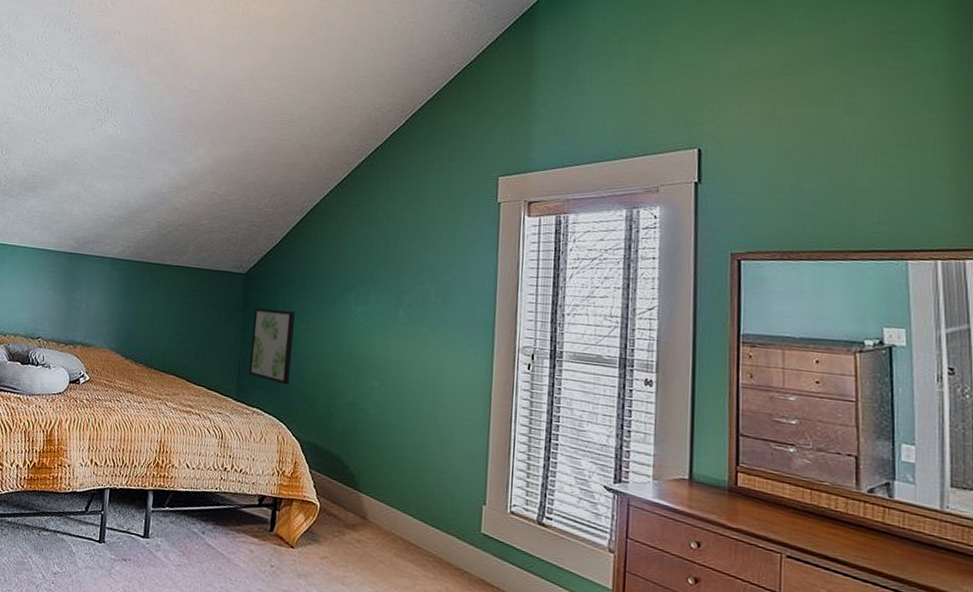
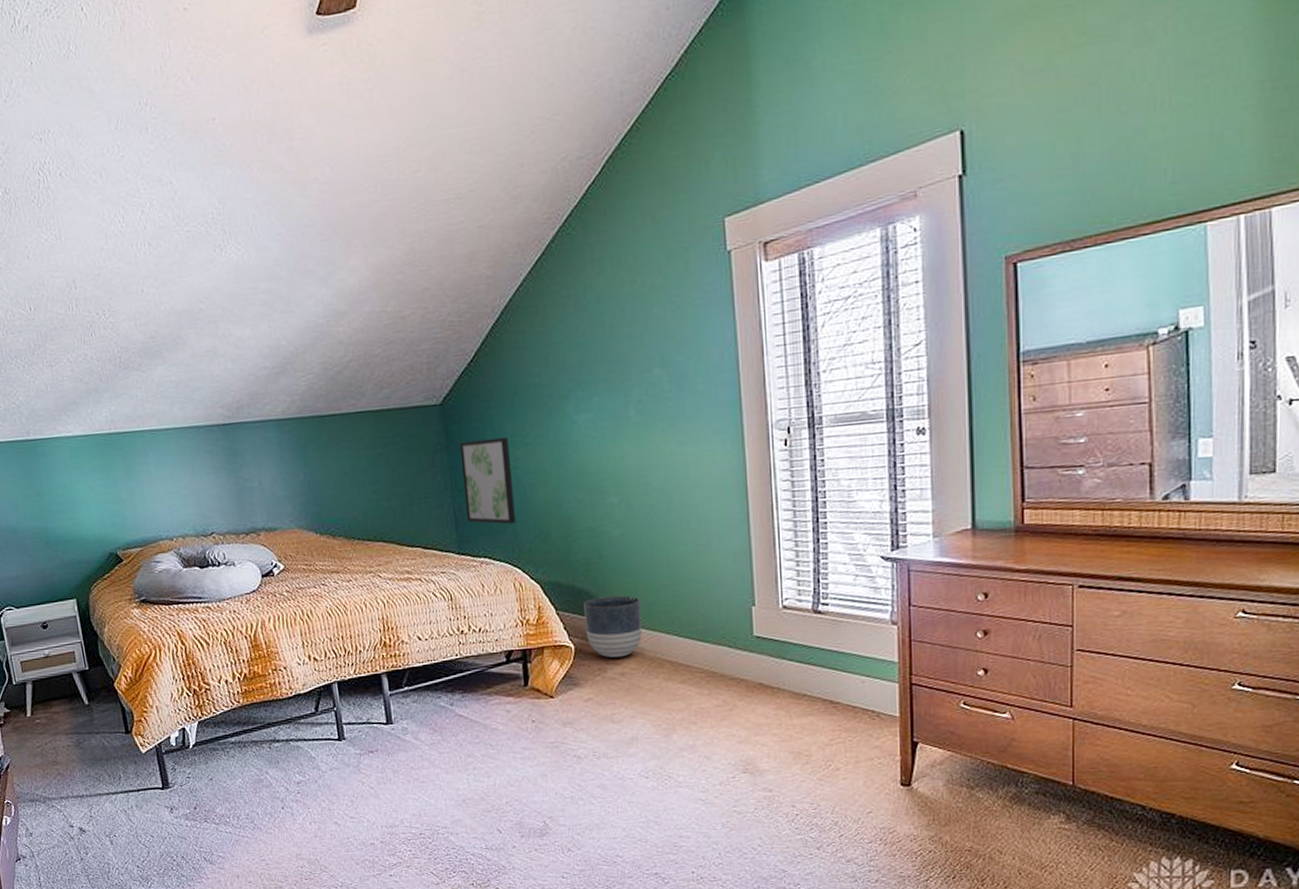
planter: none [332,465,385,525] -> present [584,595,643,659]

